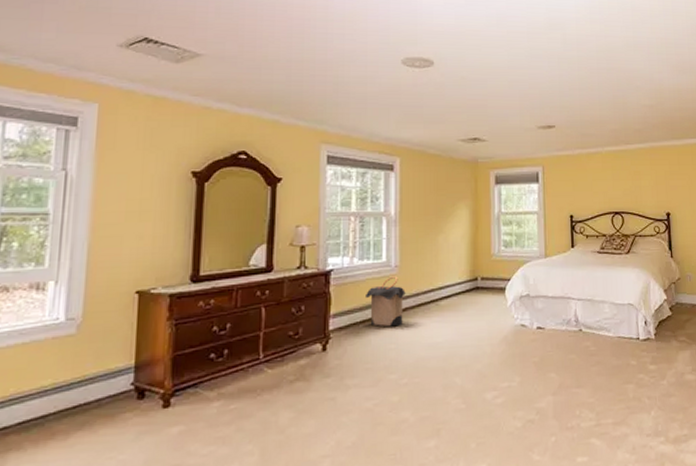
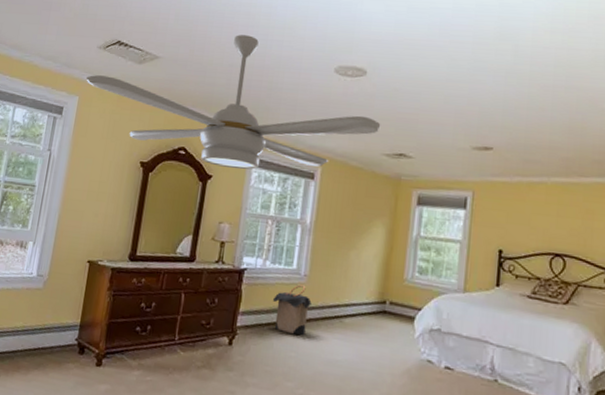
ceiling fan: none [107,28,453,169] -> present [86,35,381,170]

